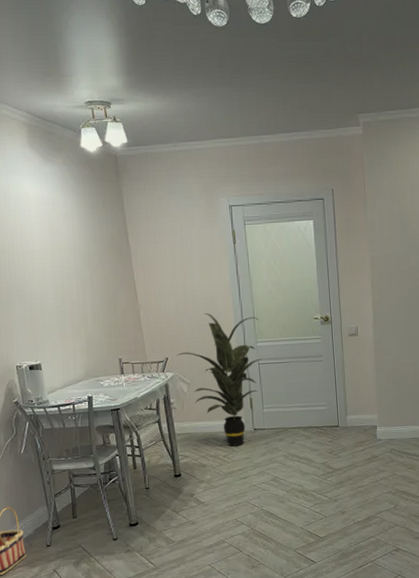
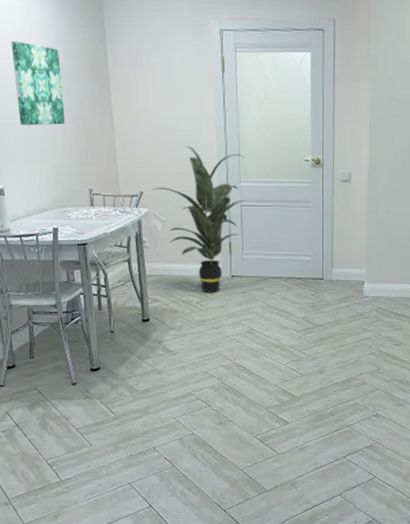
wall art: none [40,229,94,305] -> present [11,41,65,126]

